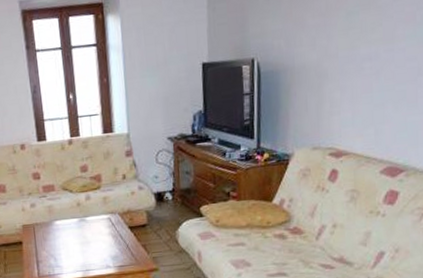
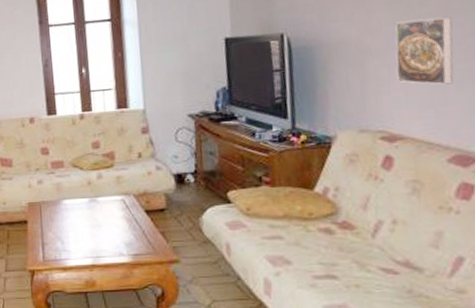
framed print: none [347,42,397,106] -> present [395,17,454,85]

